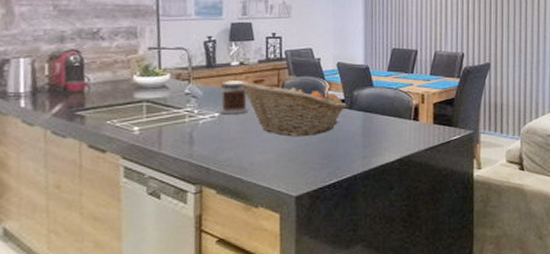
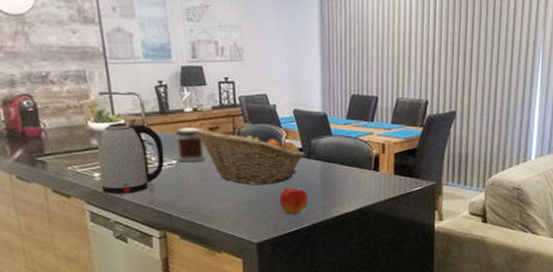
kettle: none [138,75,208,148] -> present [94,122,164,194]
apple: none [320,139,350,166] -> present [279,188,309,214]

